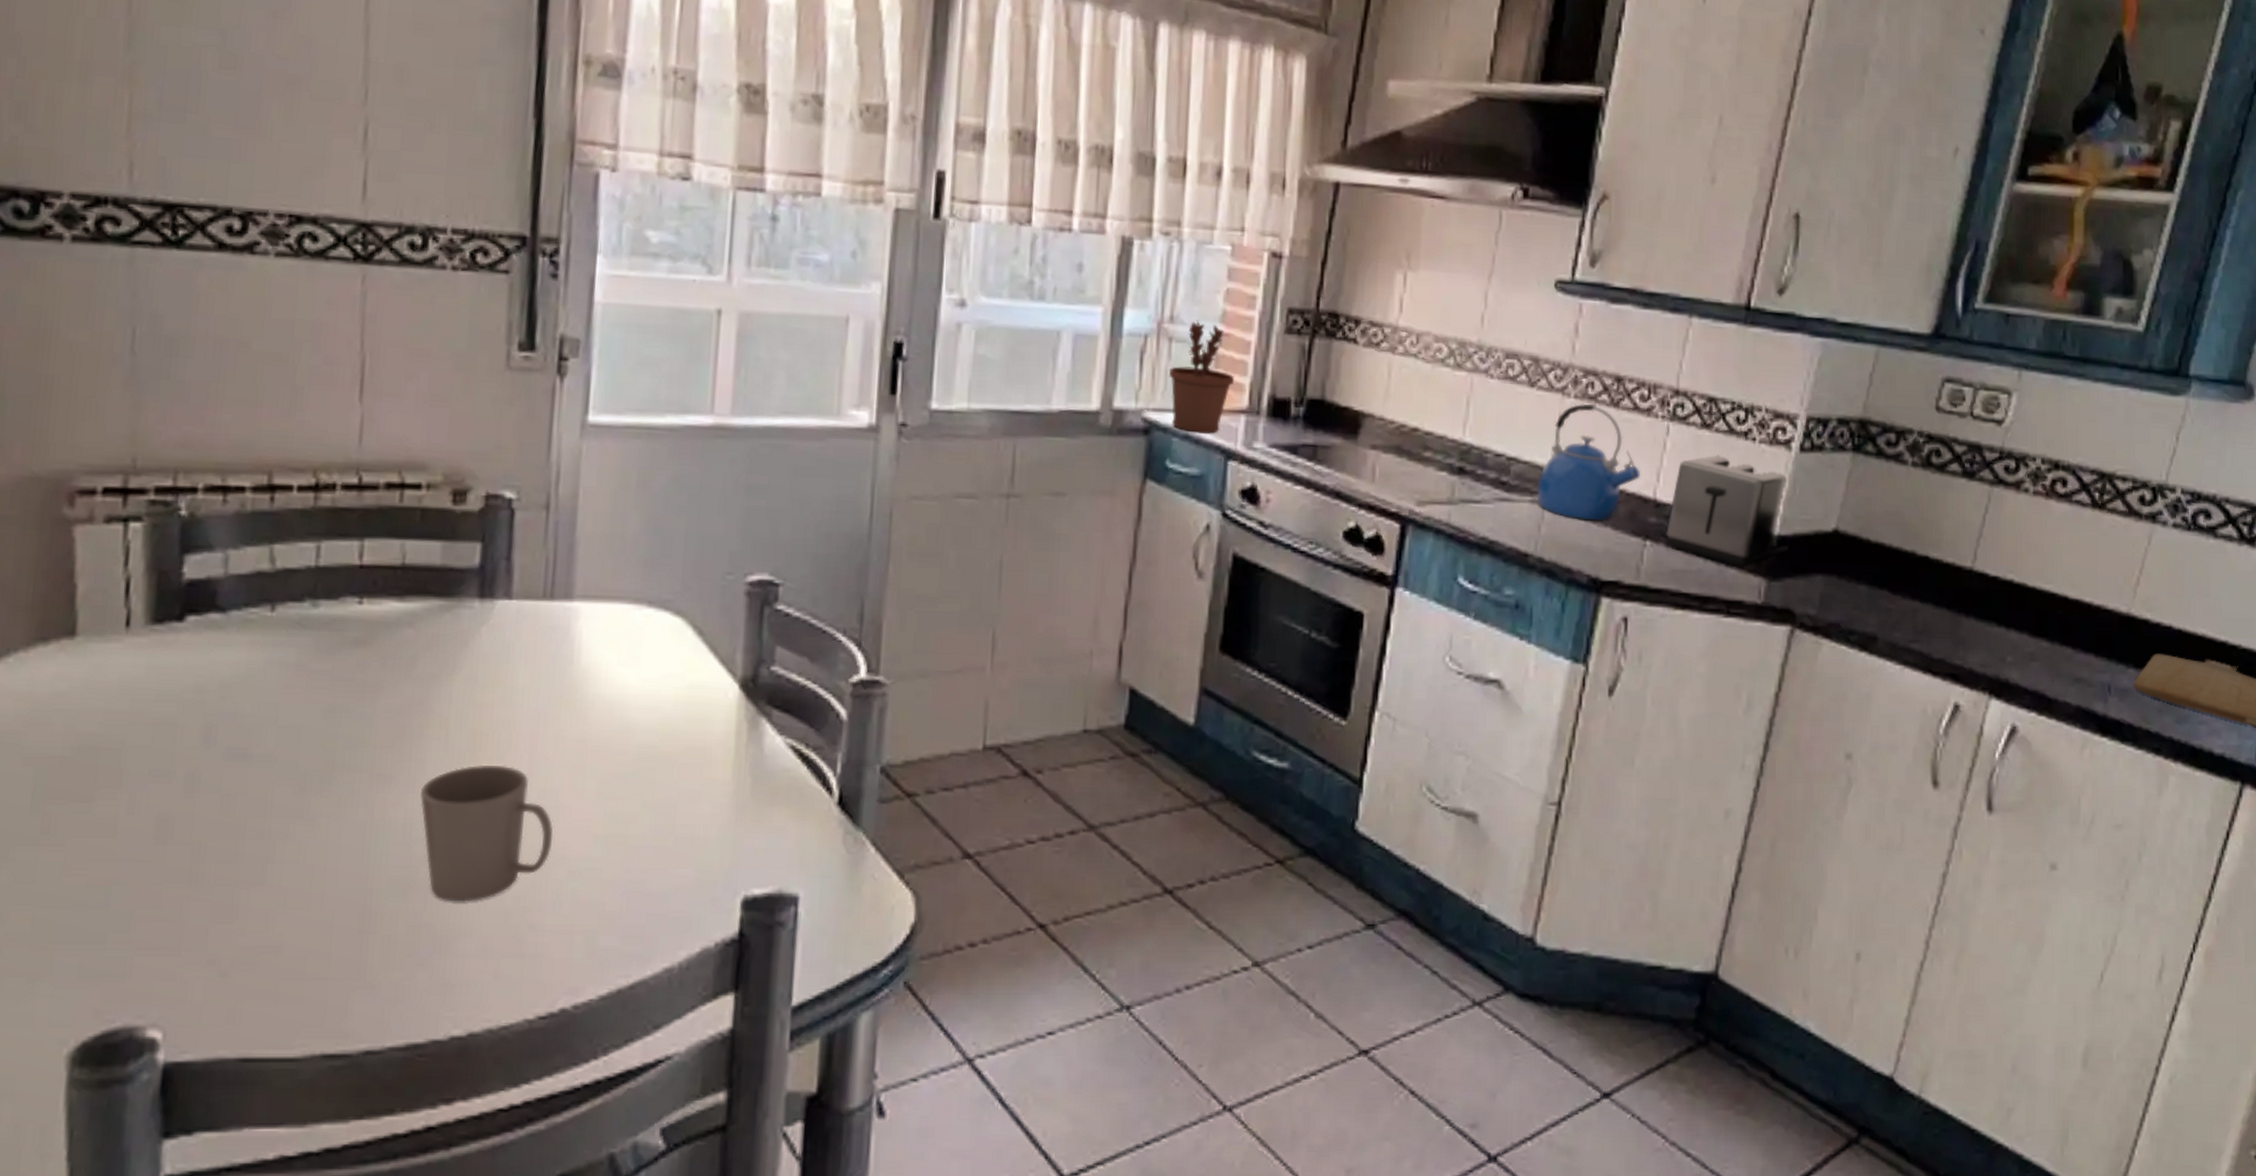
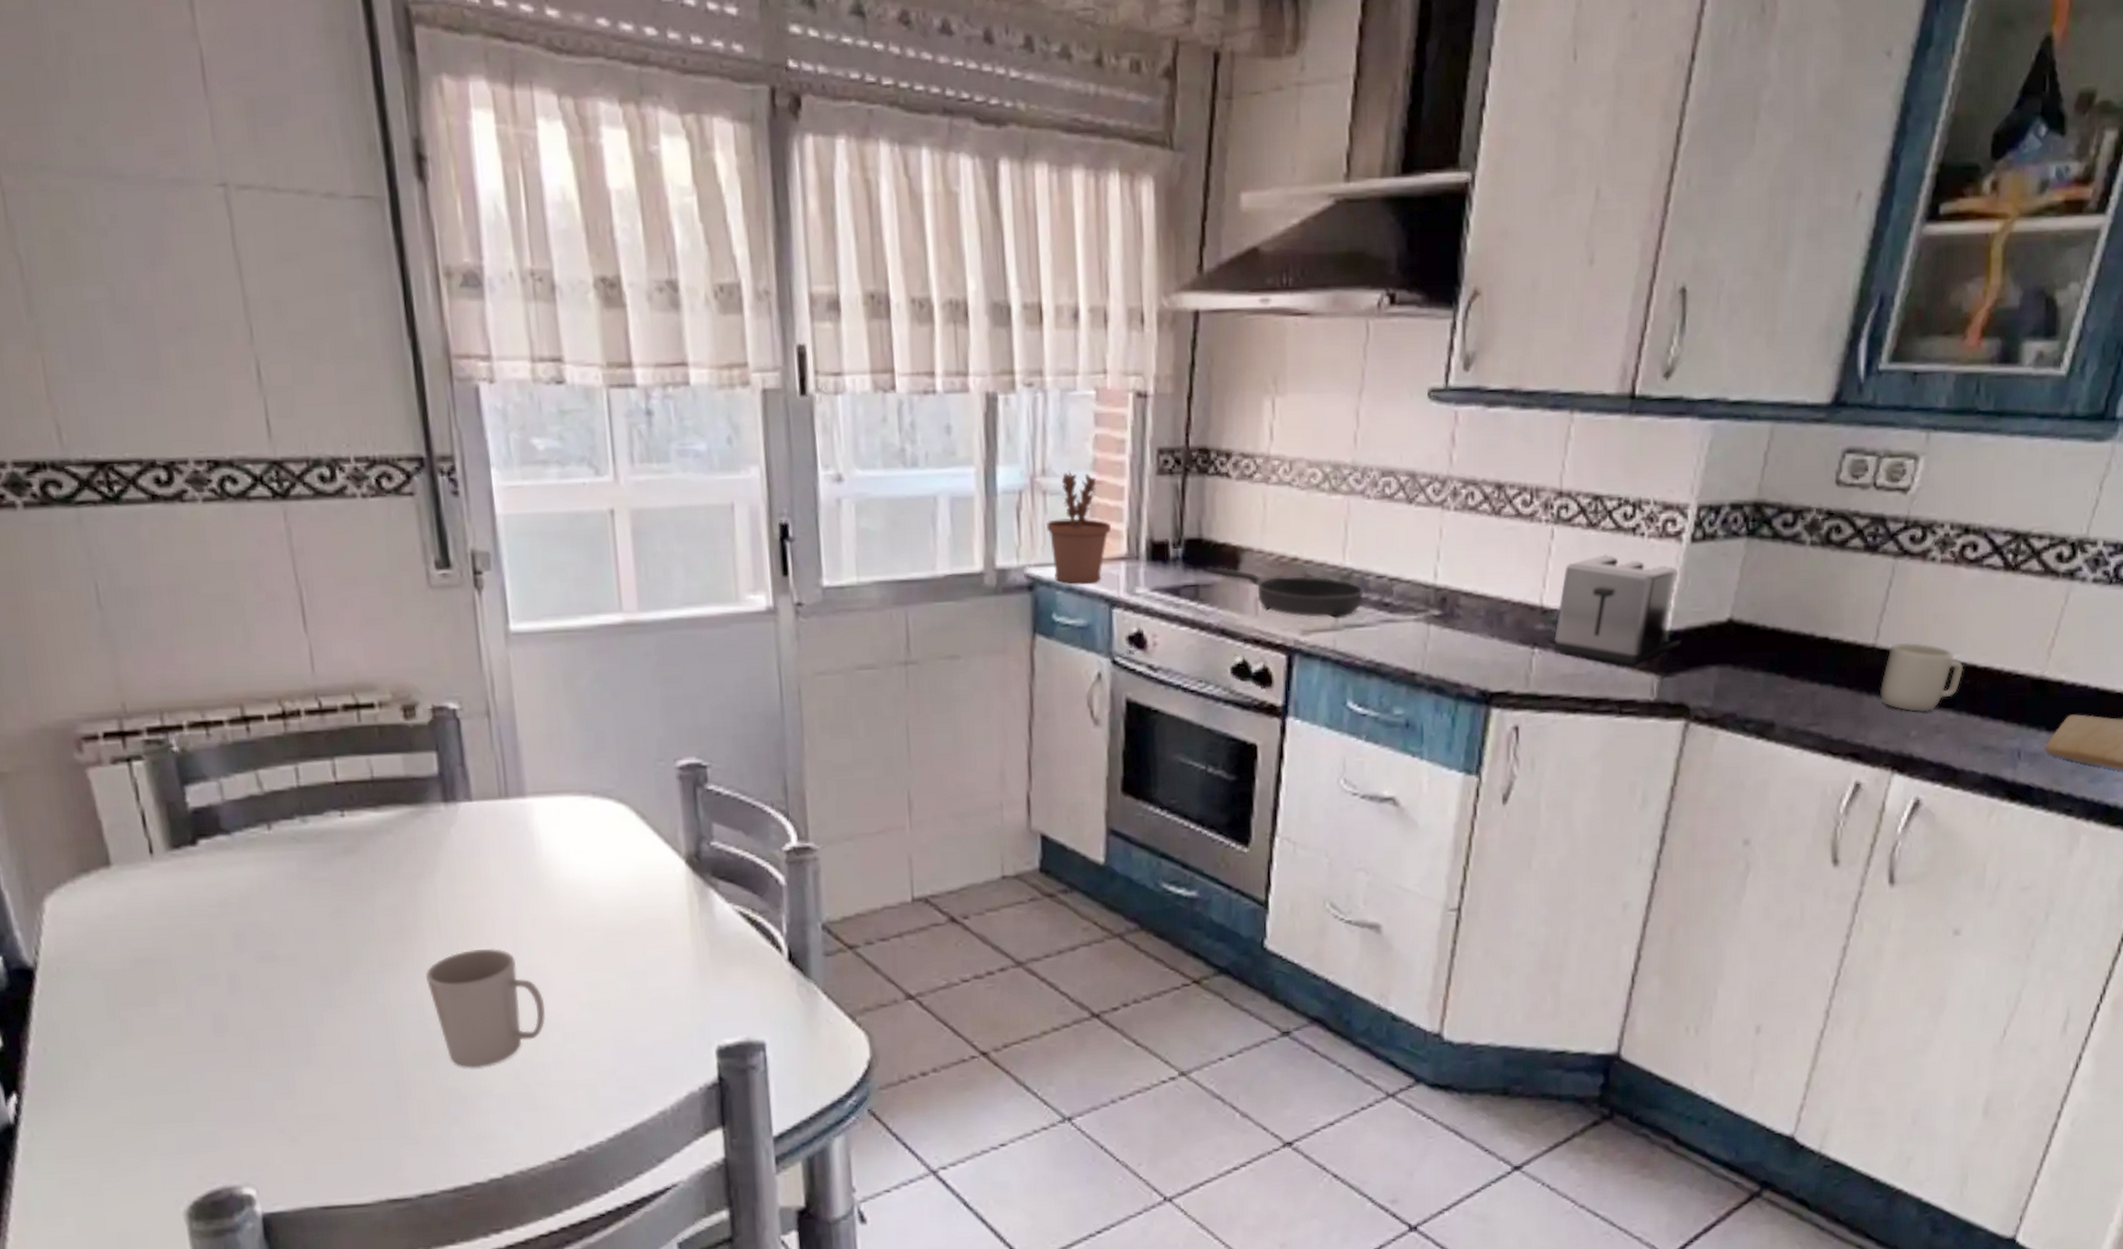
frying pan: none [1326,428,1482,491] -> present [1206,566,1365,618]
kettle: present [1537,403,1641,521] -> none [1421,514,1527,634]
mug: none [1977,568,2055,639] -> present [1879,642,1963,713]

